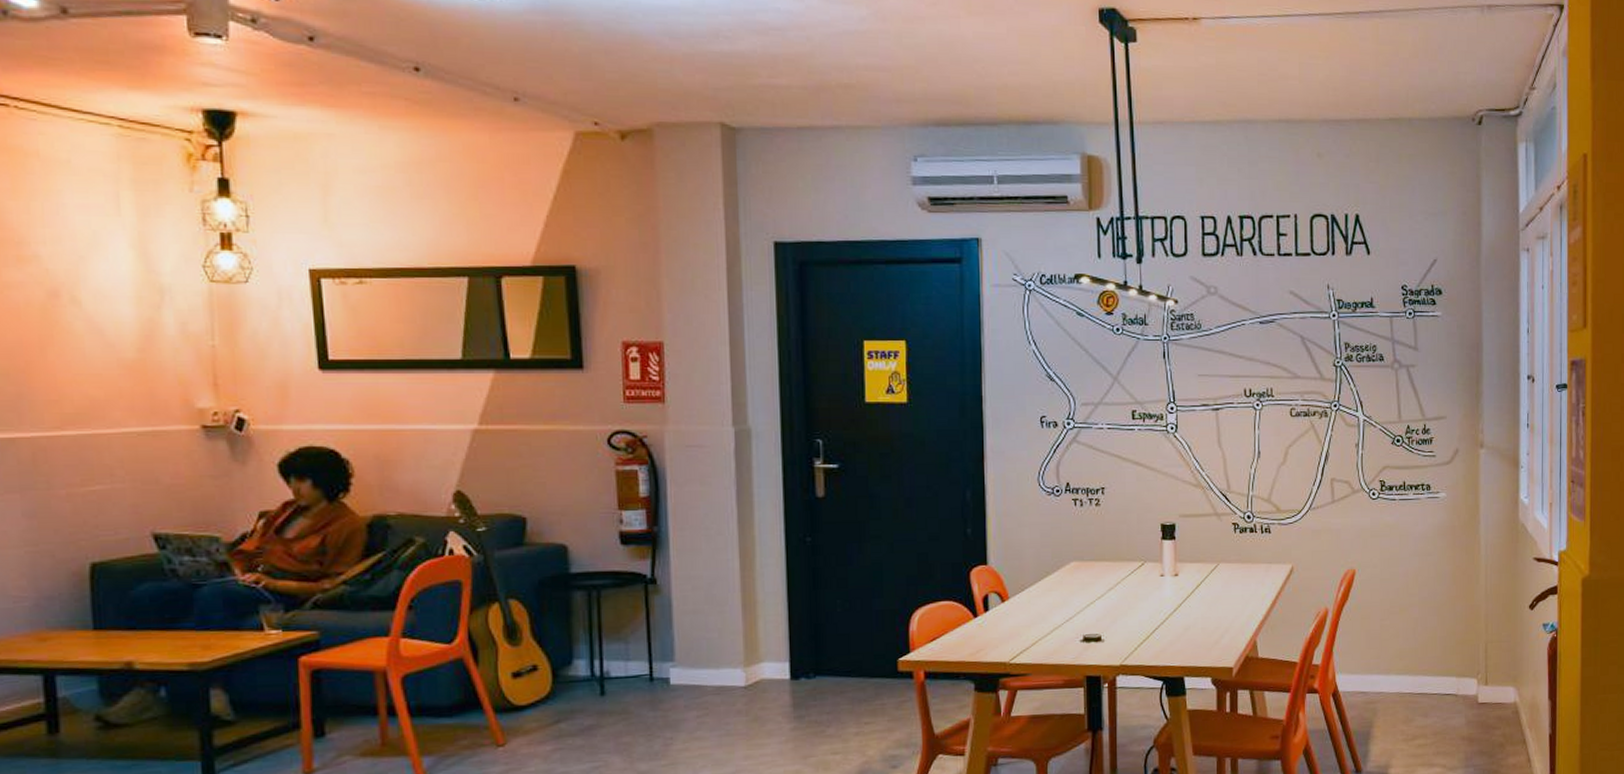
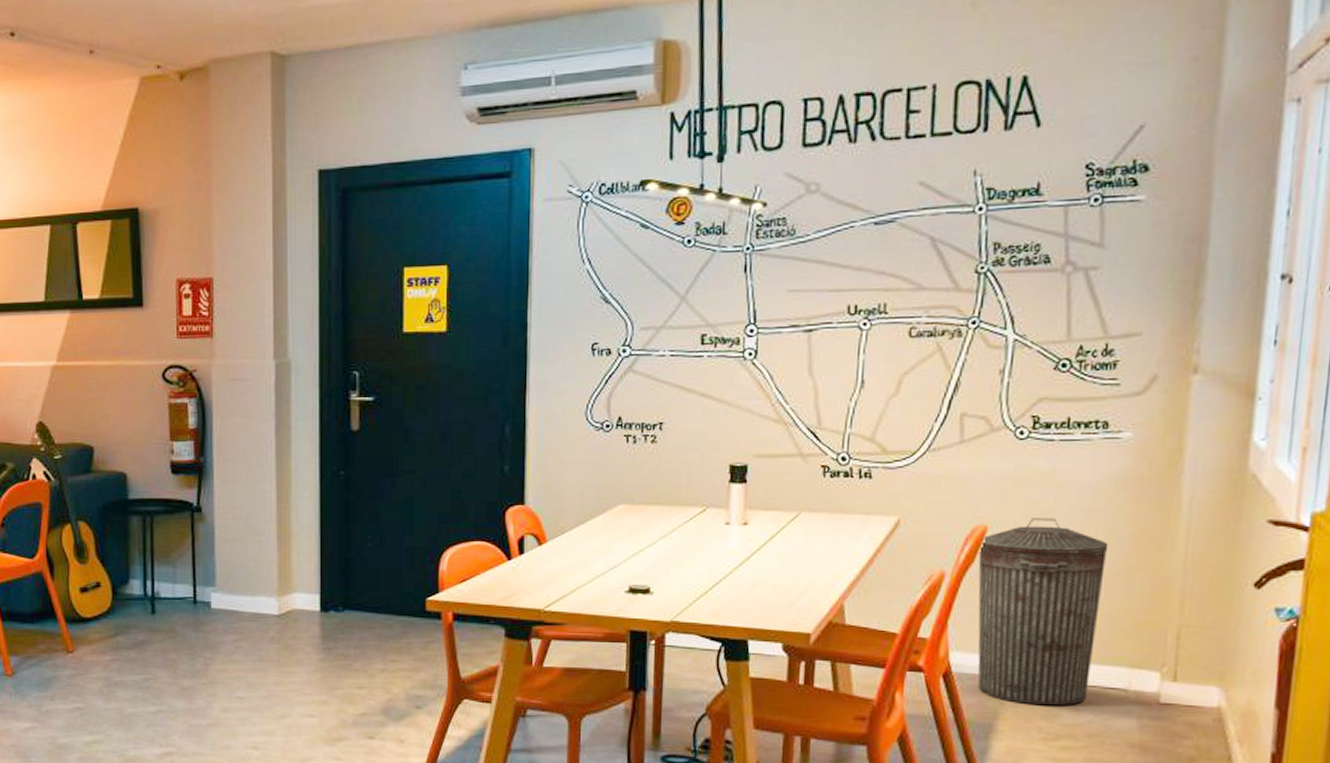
trash can: none [1350,561,1437,713] -> present [977,518,1109,705]

